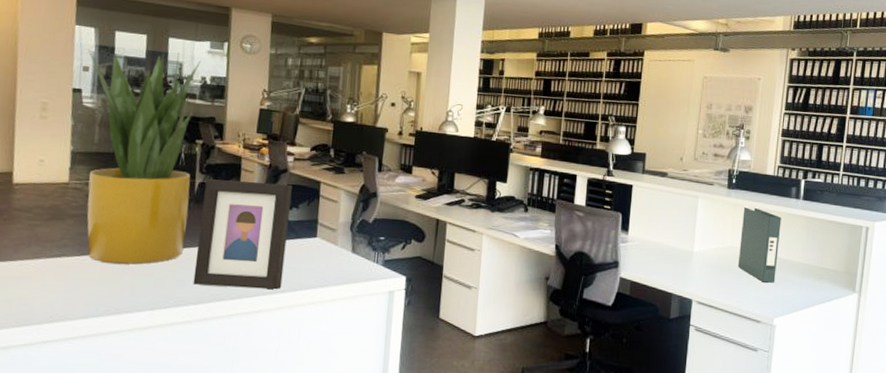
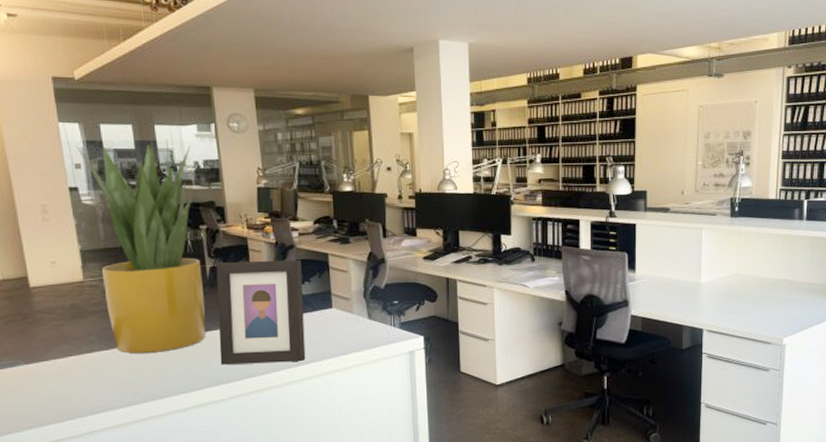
binder: present [737,206,782,283] -> none [745,233,786,305]

